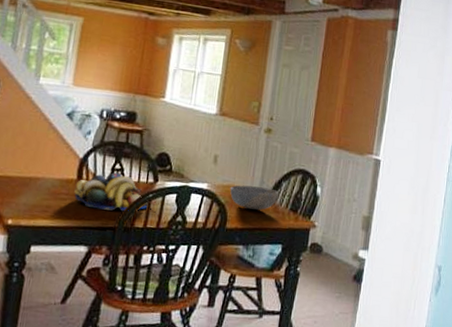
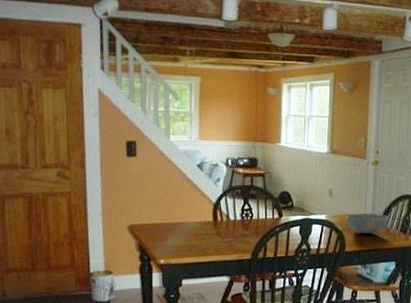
fruit bowl: present [74,172,149,212] -> none [212,212,277,245]

